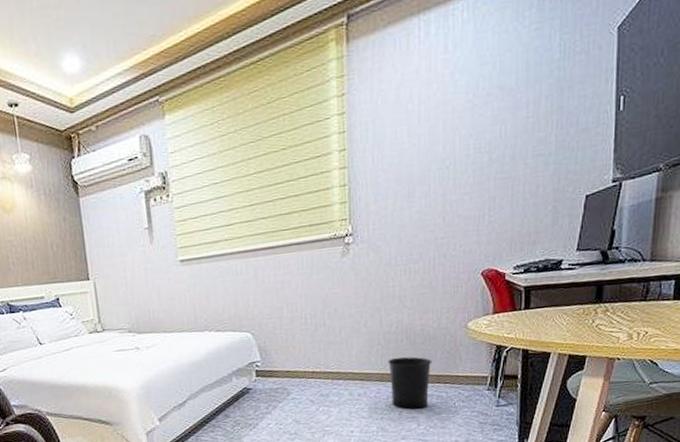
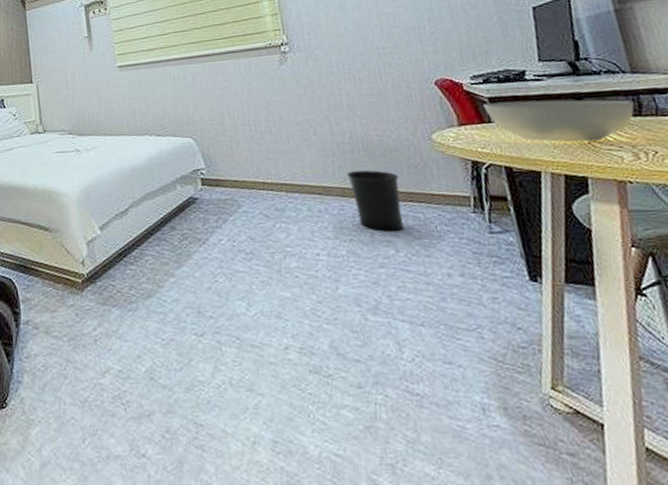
bowl: none [519,286,643,326] -> present [483,99,635,143]

